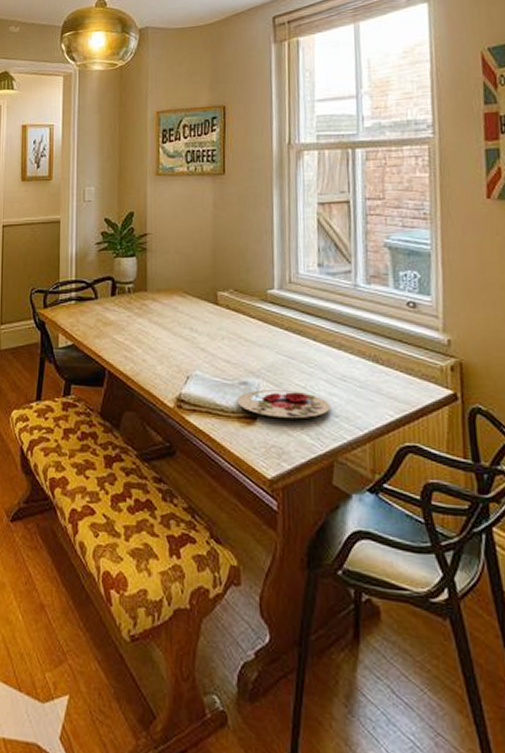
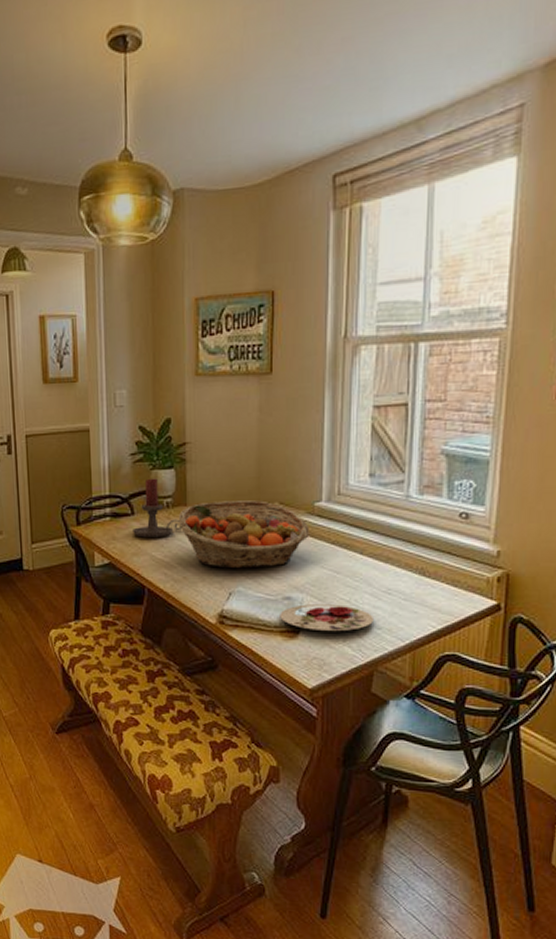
candle holder: none [96,265,141,321] -> present [133,478,181,538]
fruit basket: none [139,287,264,353] -> present [178,500,310,569]

